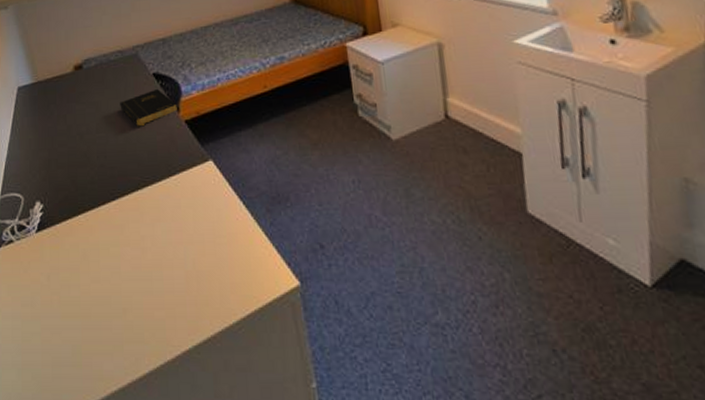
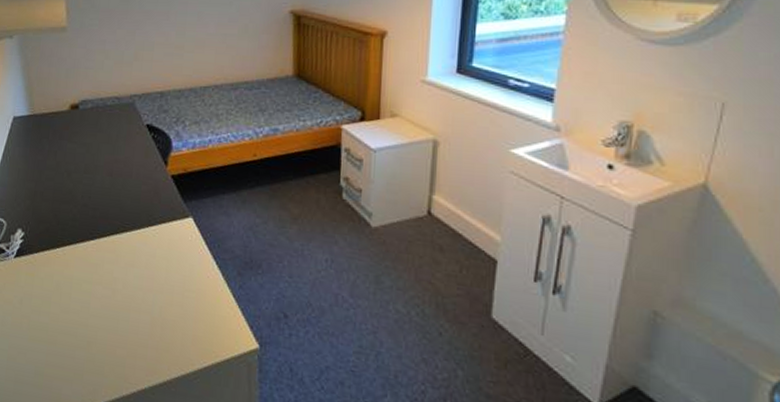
book: present [120,89,177,127] -> none [110,140,166,175]

